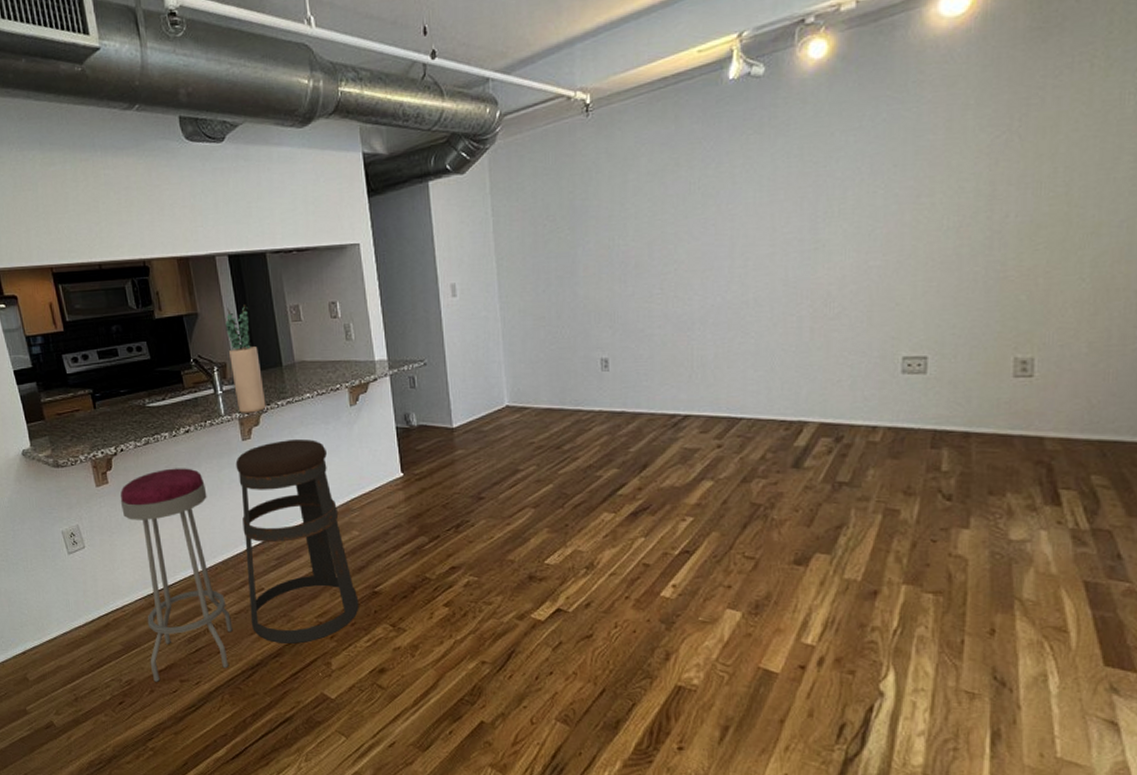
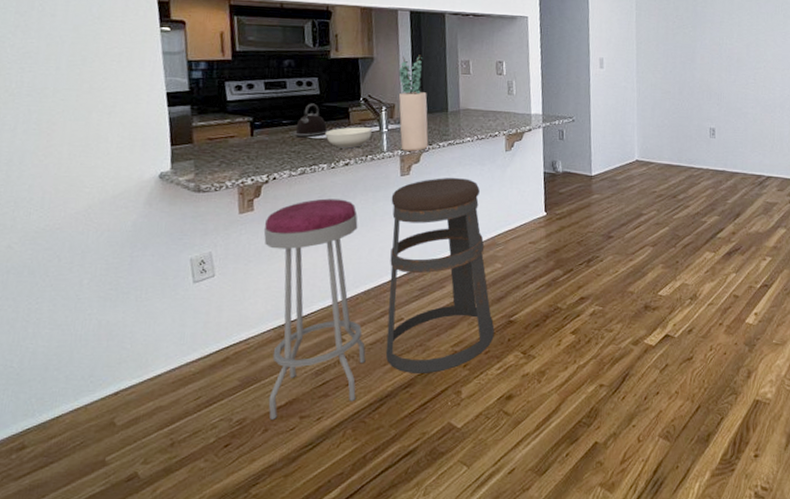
kettle: none [133,369,164,408] -> present [295,103,328,139]
bowl: none [162,391,208,415] -> present [325,127,373,149]

